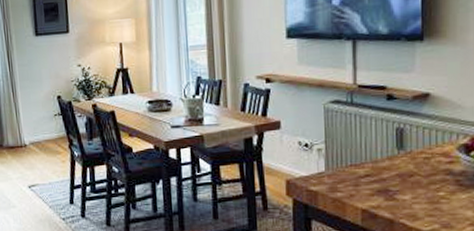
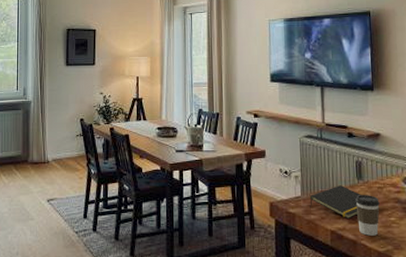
notepad: none [335,157,401,195] -> present [309,185,361,218]
coffee cup: none [394,166,425,214] -> present [355,194,380,236]

